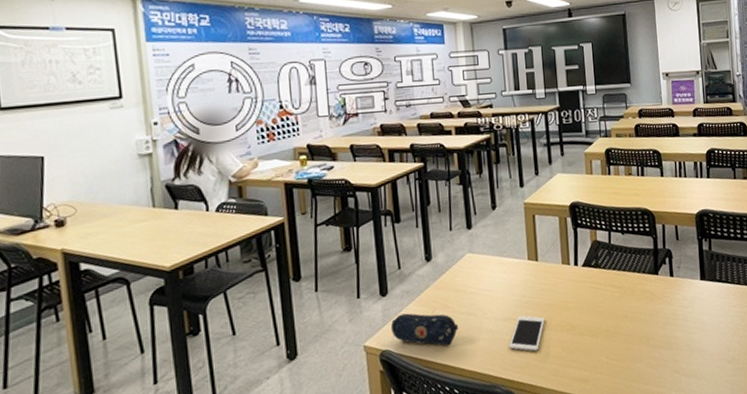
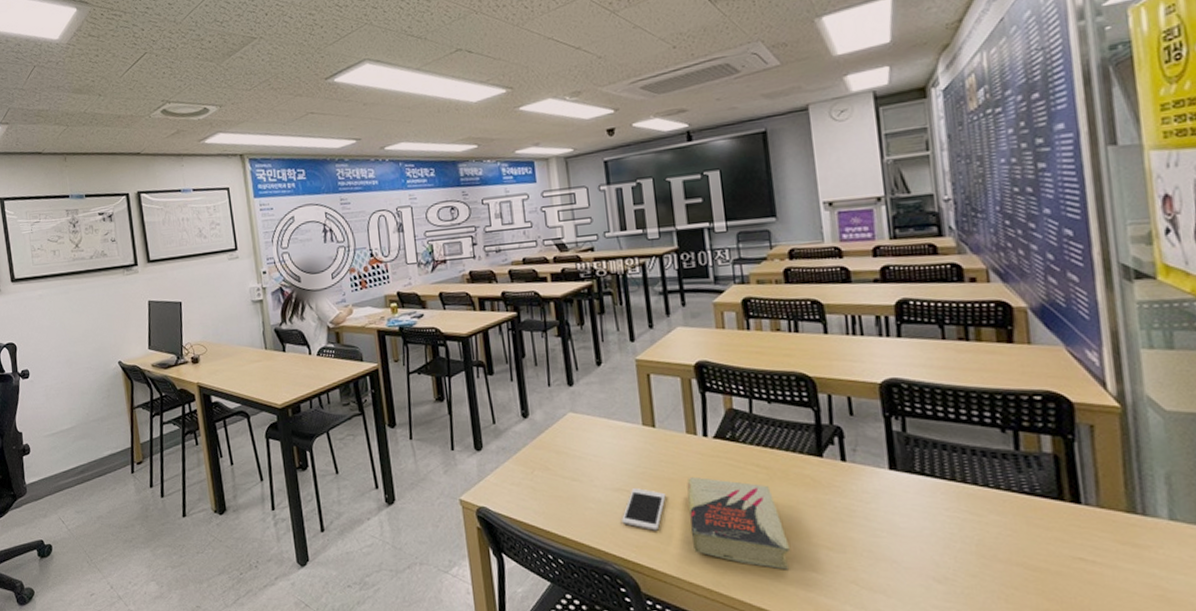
pencil case: present [390,313,459,347] -> none [486,471,562,511]
book: none [561,300,635,370] -> present [686,476,790,570]

